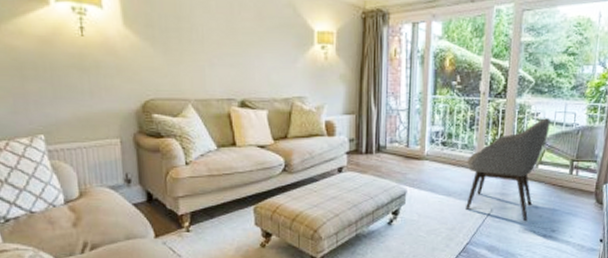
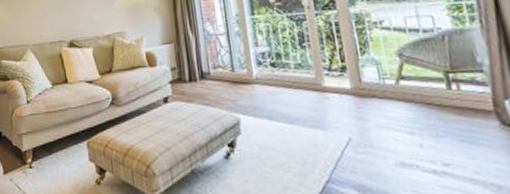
chair: present [466,118,550,222] -> none [305,25,404,153]

